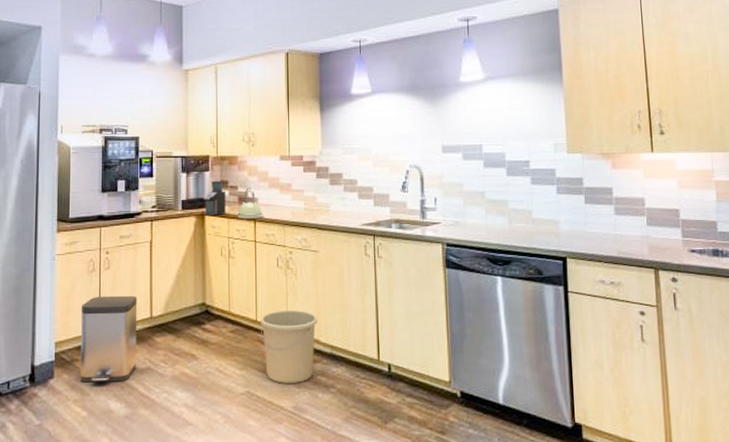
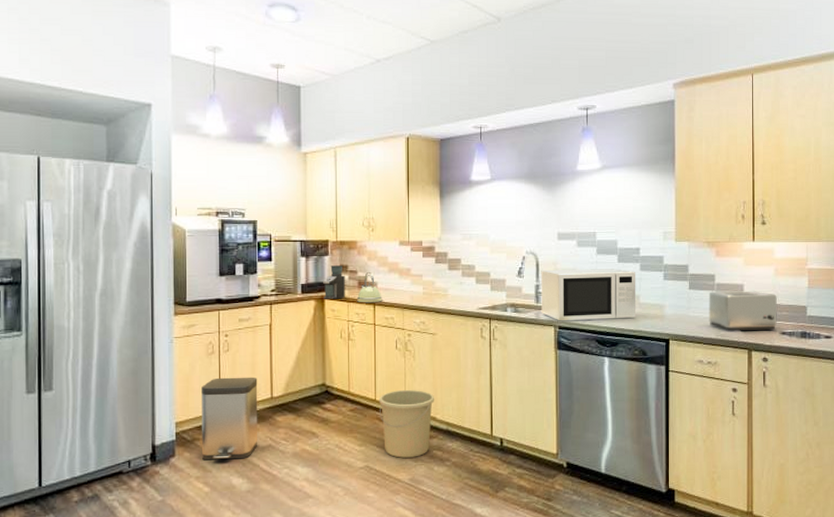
microwave: none [426,182,529,238] -> present [541,269,636,321]
toaster: none [607,205,685,249] -> present [709,291,777,332]

